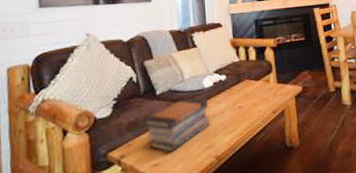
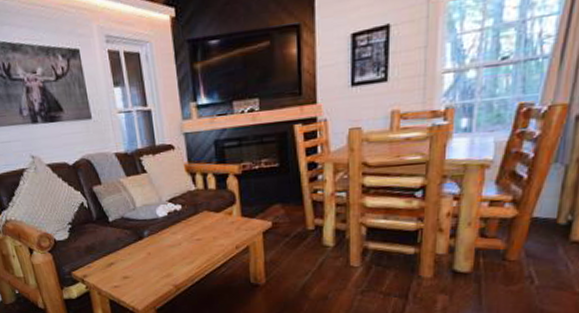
book stack: present [143,97,210,153] -> none [100,226,166,277]

